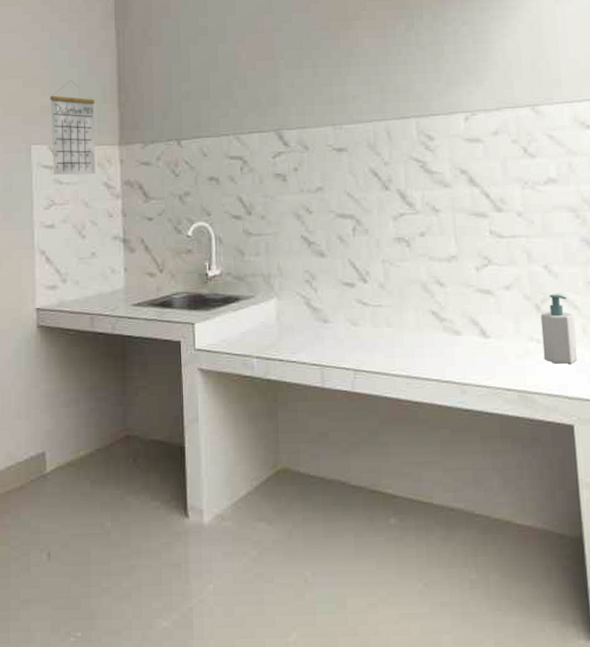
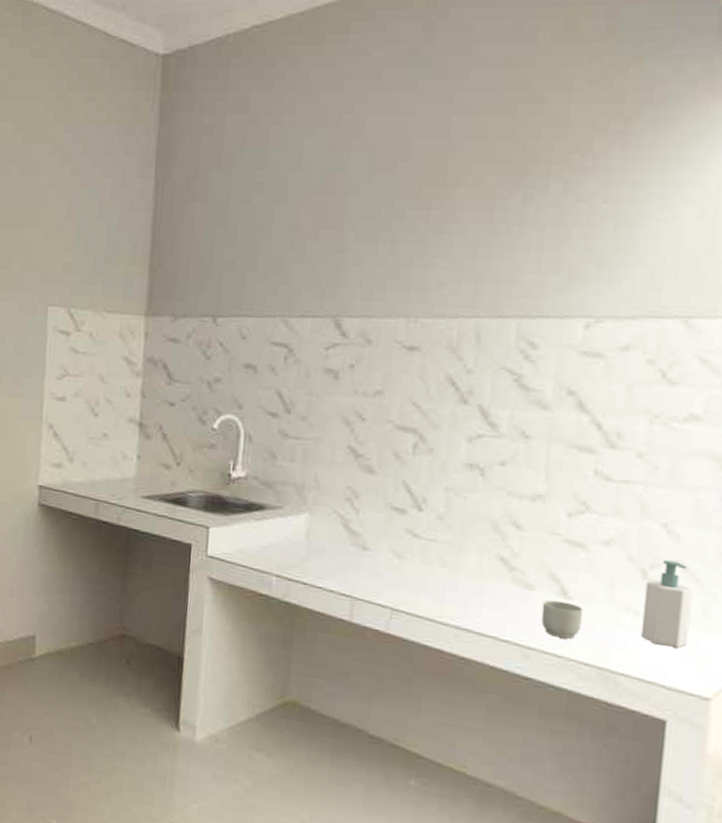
calendar: present [50,80,95,175] -> none [69,236,123,347]
mug: none [469,340,500,371] -> present [542,600,584,639]

